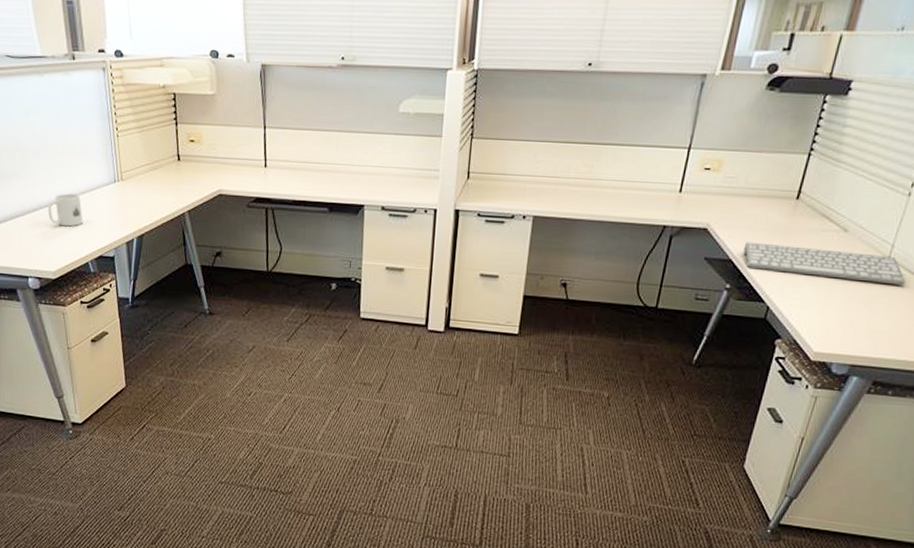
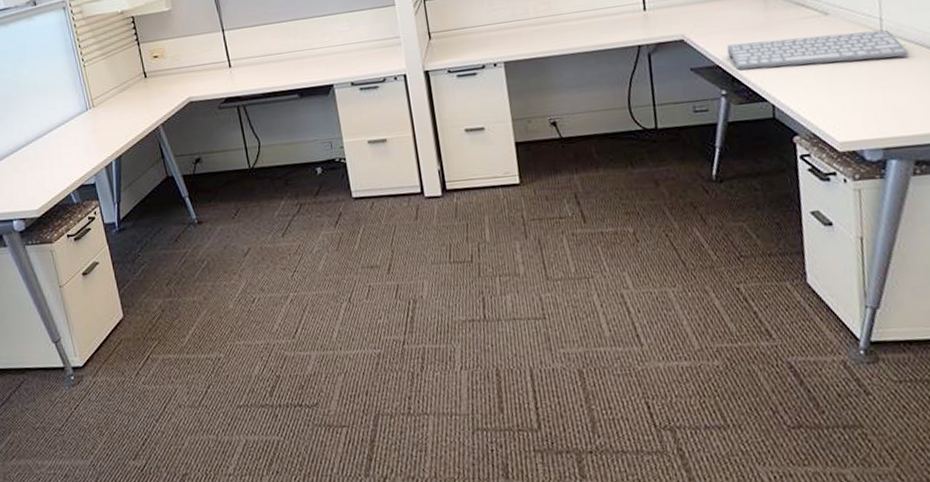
mug: present [48,193,83,227] -> none [25,128,61,163]

